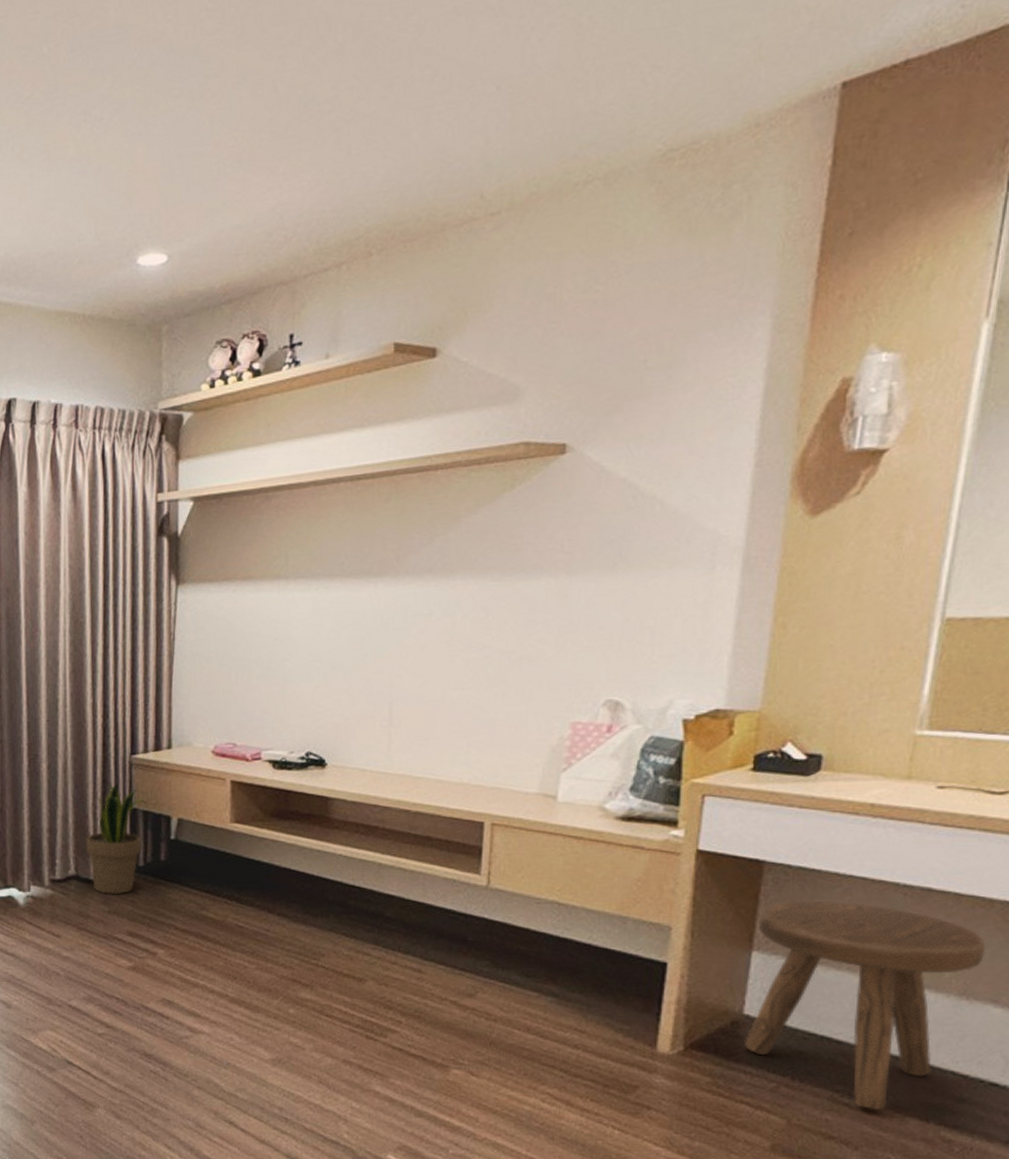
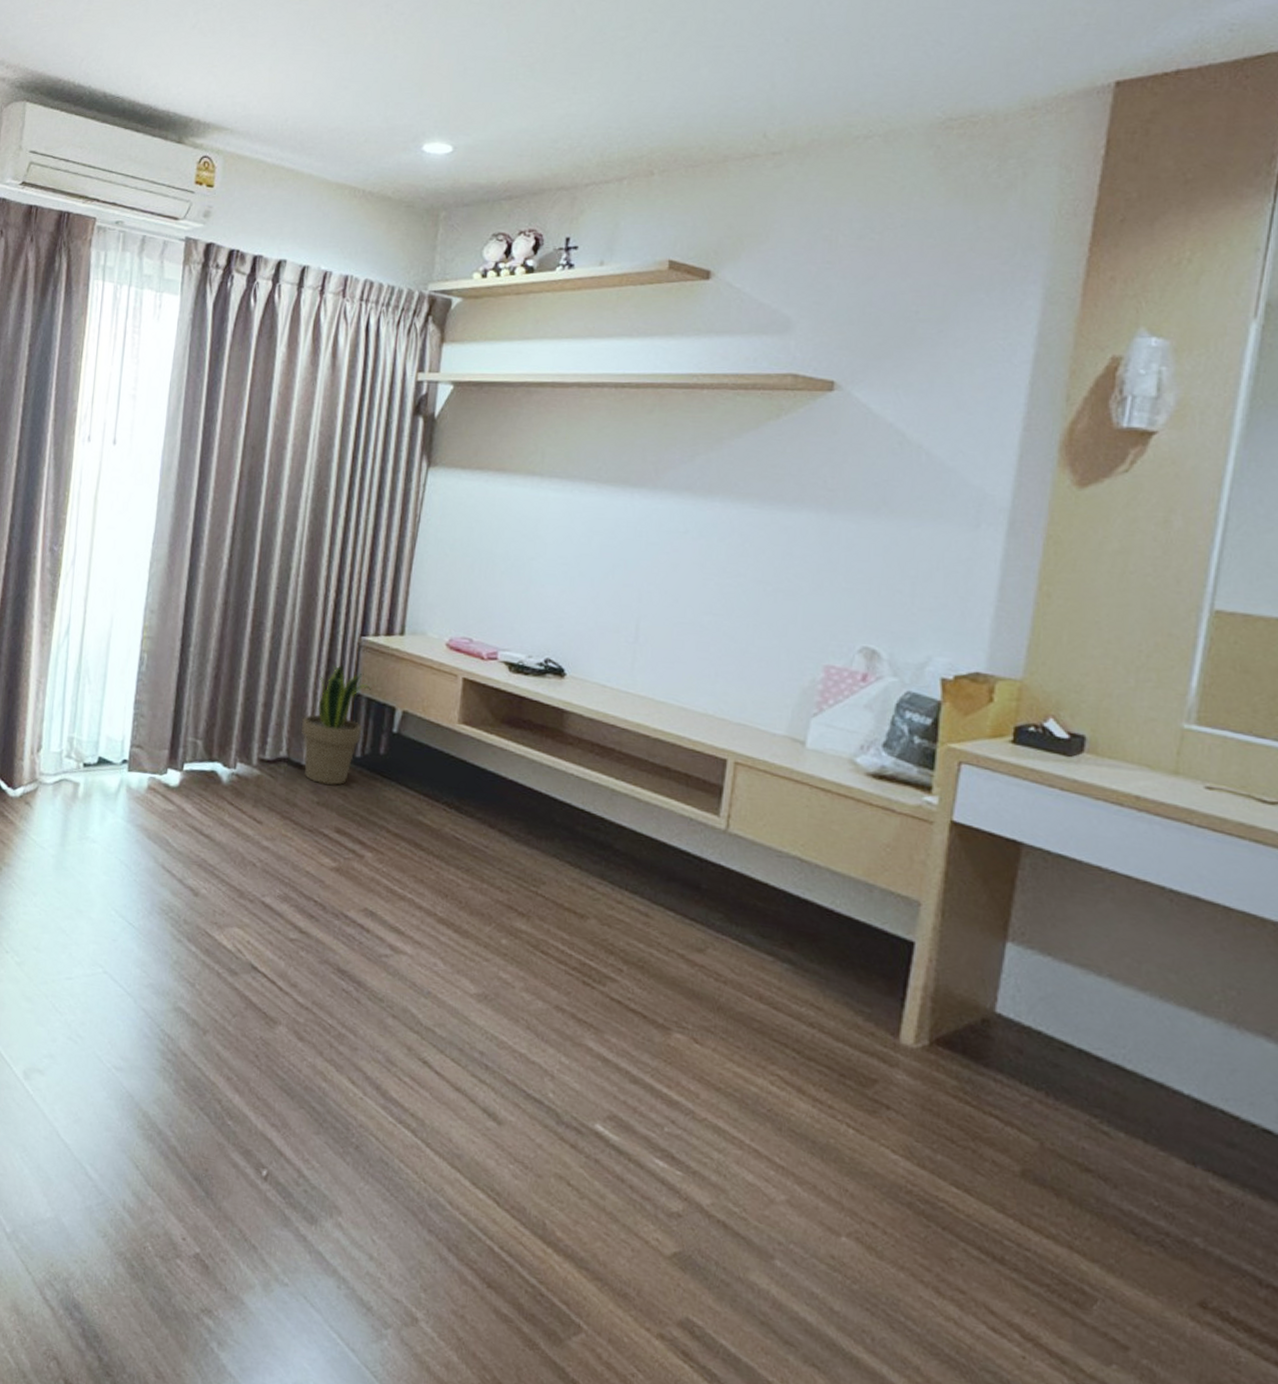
stool: present [745,900,986,1111] -> none [995,891,1258,1145]

